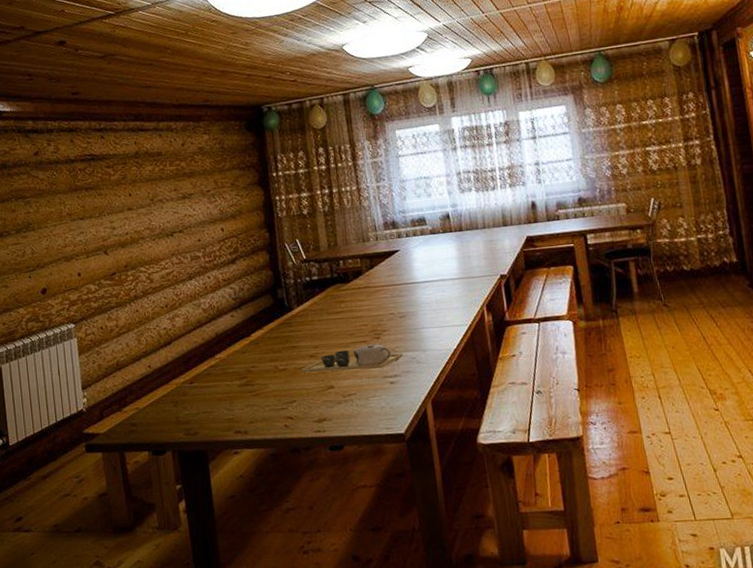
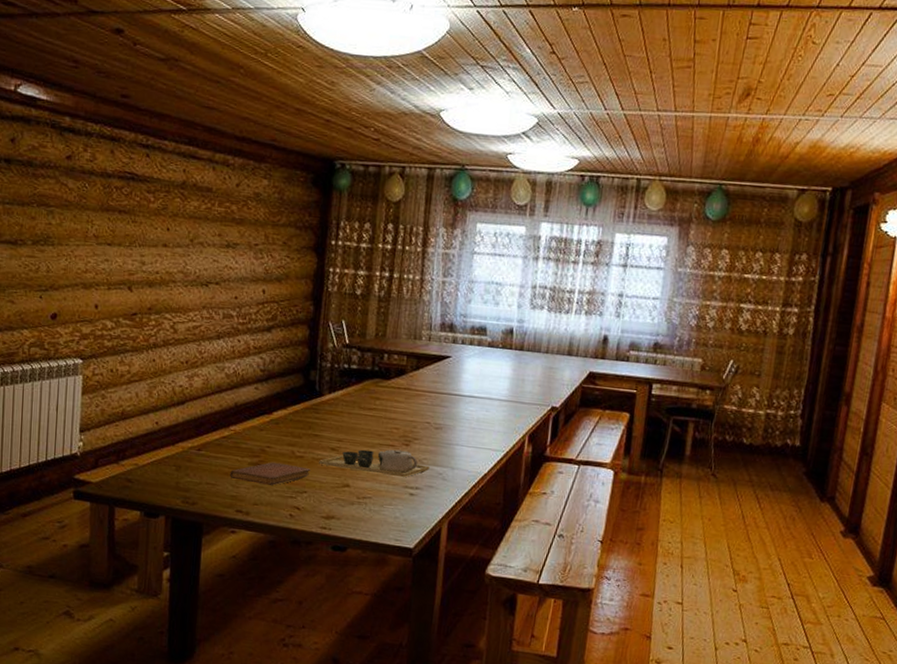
notebook: none [223,378,295,404] -> present [230,462,311,486]

